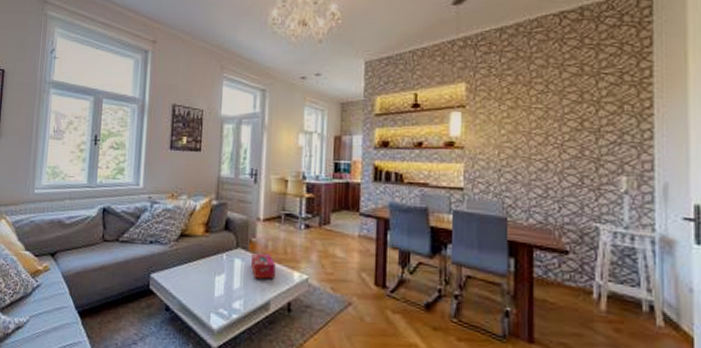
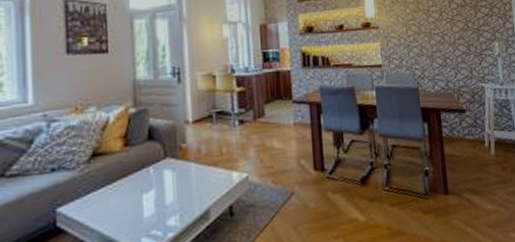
tissue box: present [251,253,276,279] -> none [184,159,212,188]

